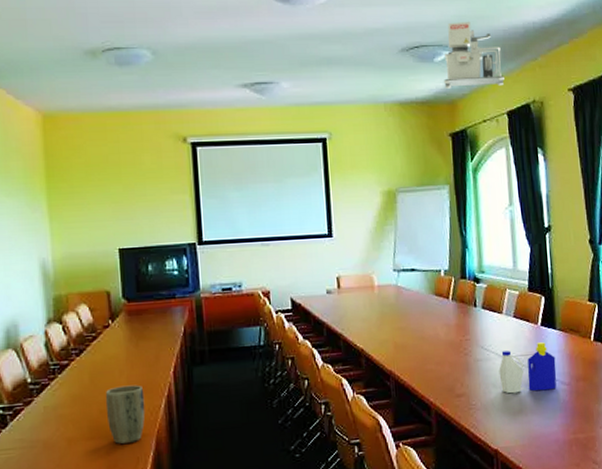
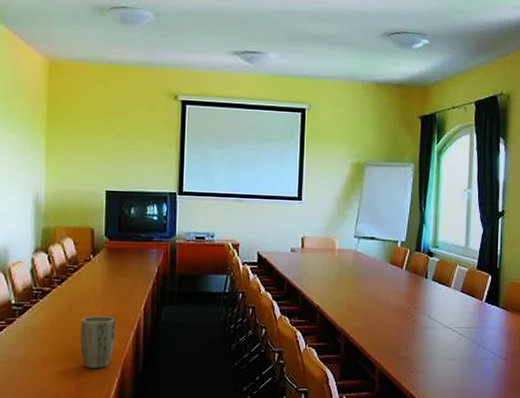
projector: present [443,21,506,89] -> none [419,13,477,77]
bottle: present [499,342,557,394] -> none [441,318,496,362]

